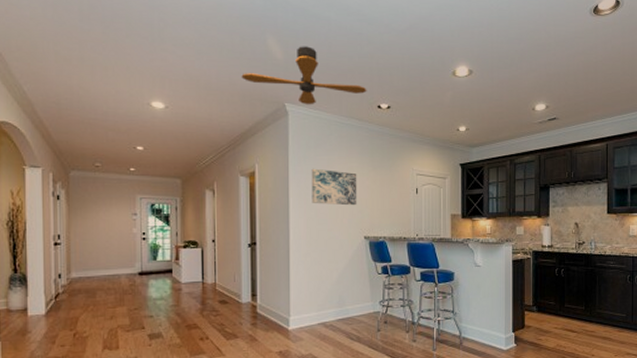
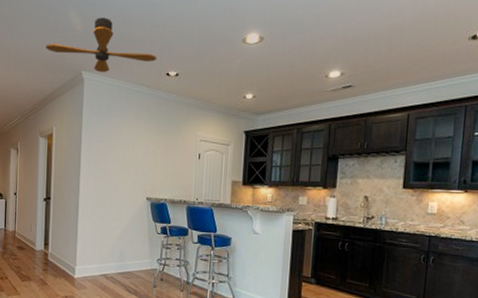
wall art: present [311,168,357,206] -> none [100,132,143,168]

